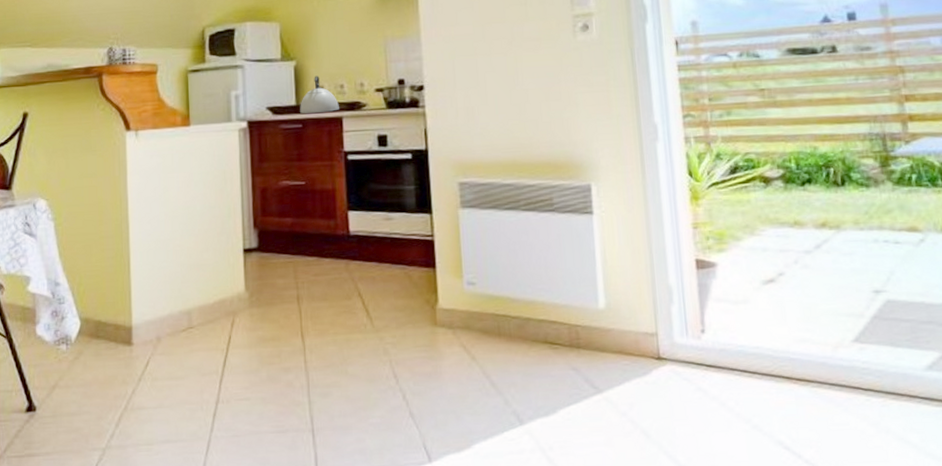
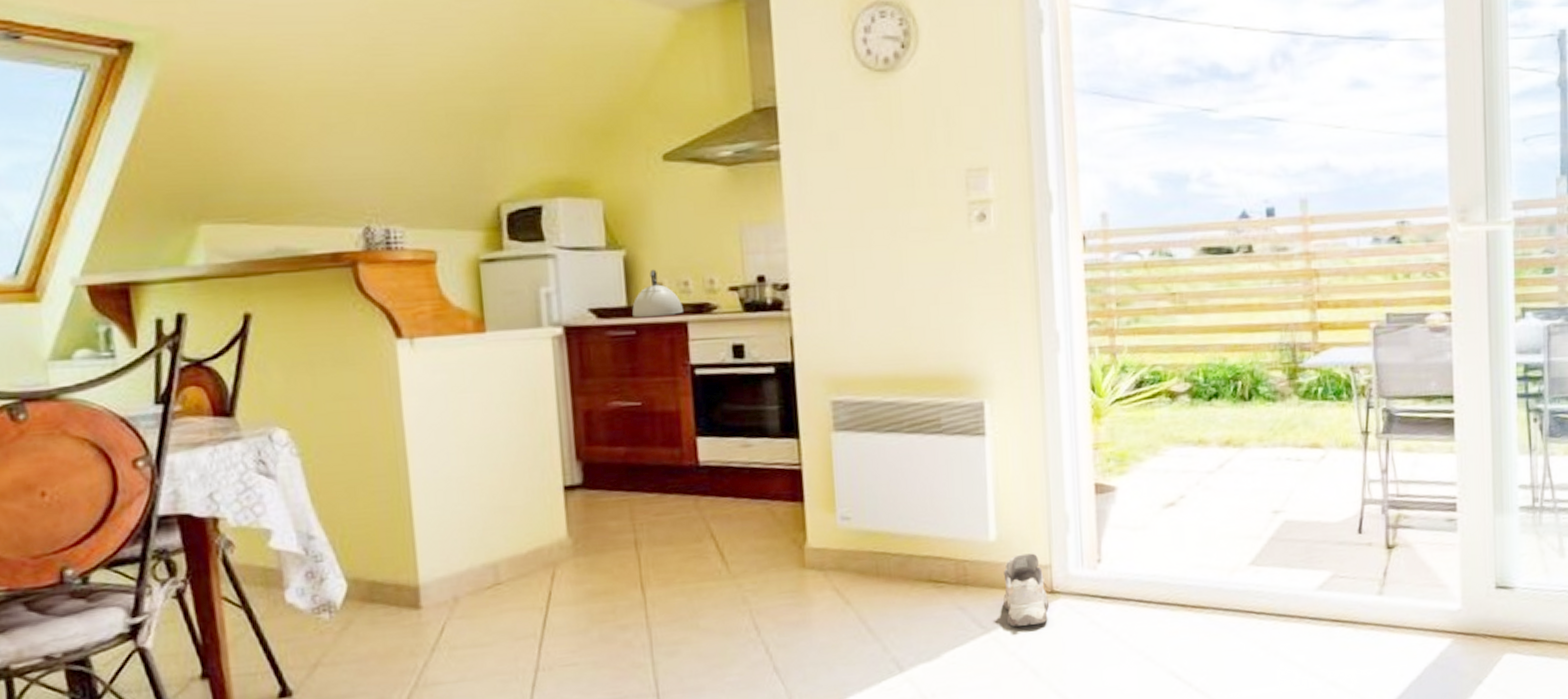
athletic shoe: none [613,321,656,389] -> present [1003,553,1049,627]

